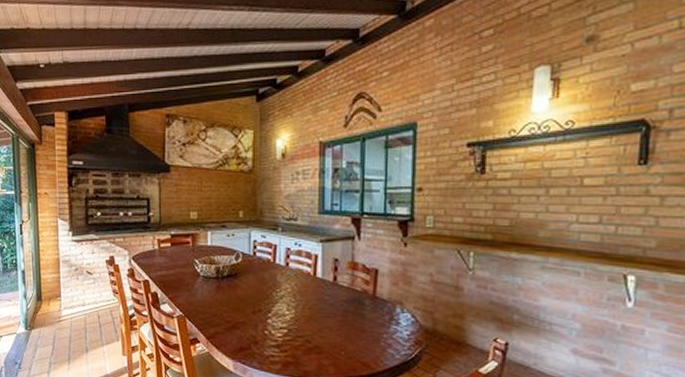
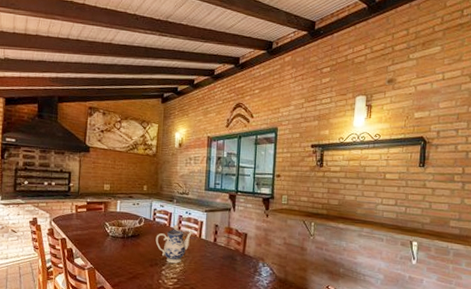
teapot: none [257,259,306,310] -> present [155,224,194,264]

